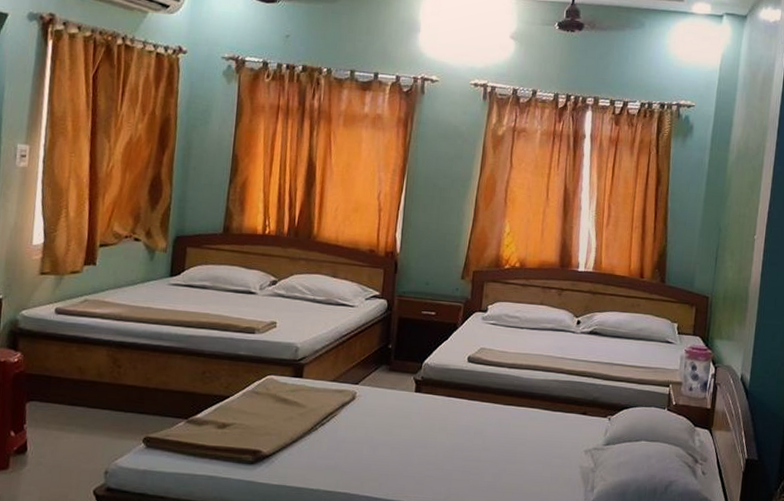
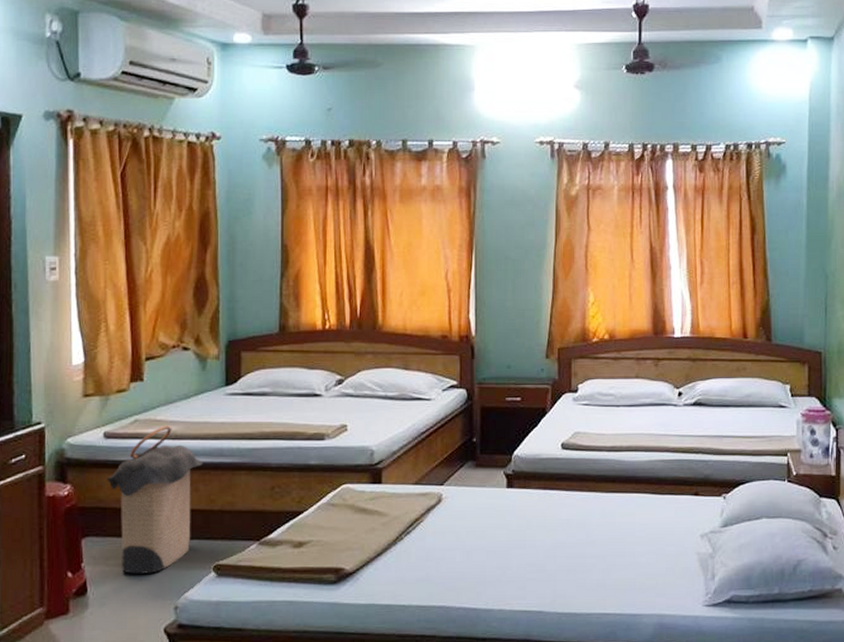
laundry hamper: none [54,307,143,440] -> present [107,425,203,574]

